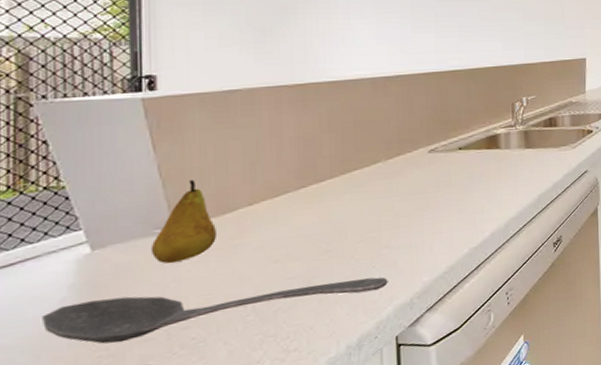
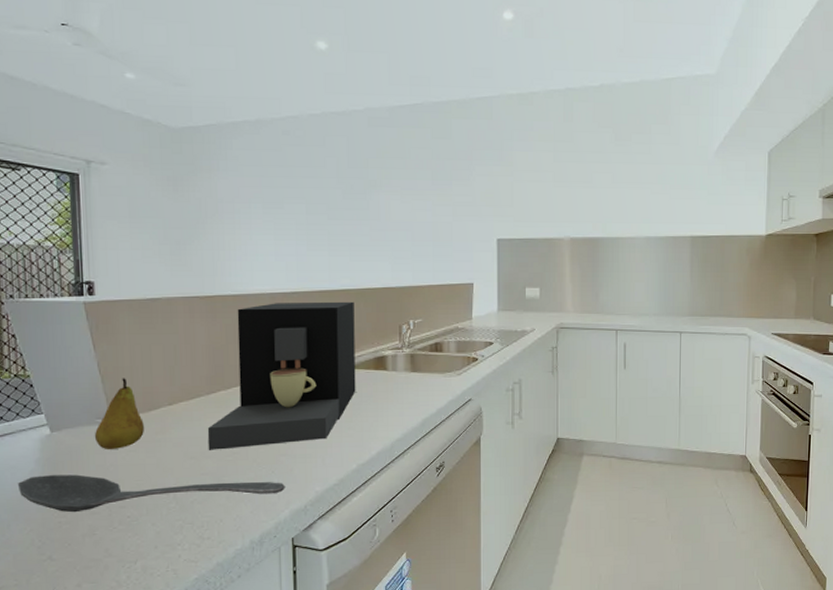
coffee maker: none [295,82,467,251] -> present [207,301,356,450]

